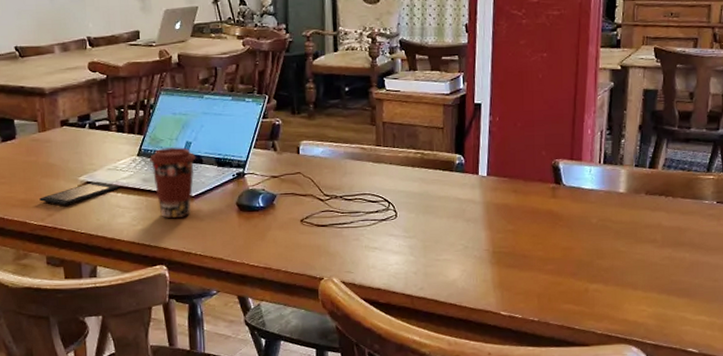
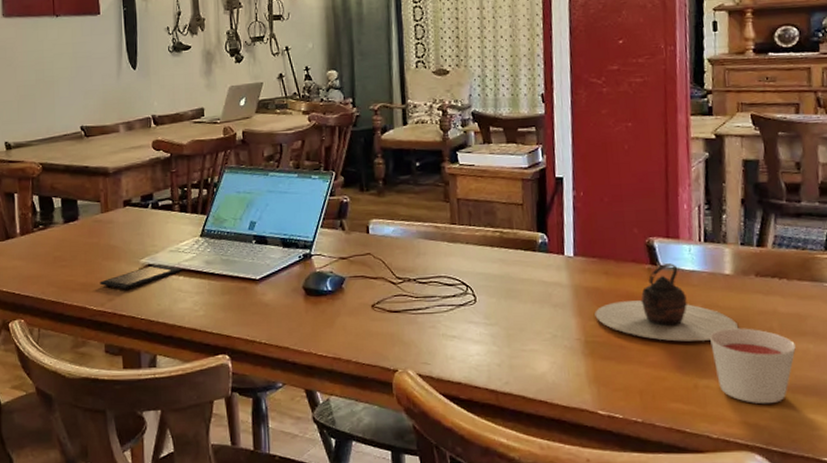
coffee cup: present [150,146,196,219] -> none [213,226,261,304]
teapot: none [503,183,628,252] -> present [595,263,739,342]
candle: none [602,239,674,305] -> present [710,328,796,404]

